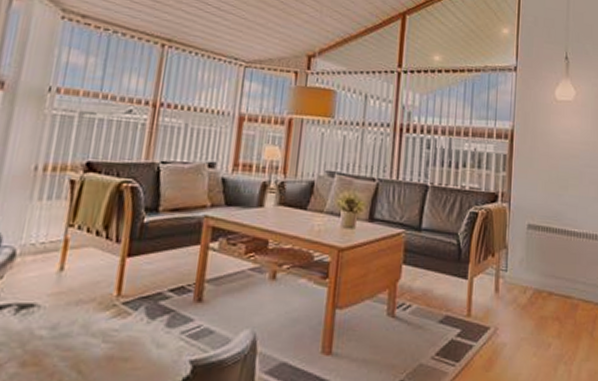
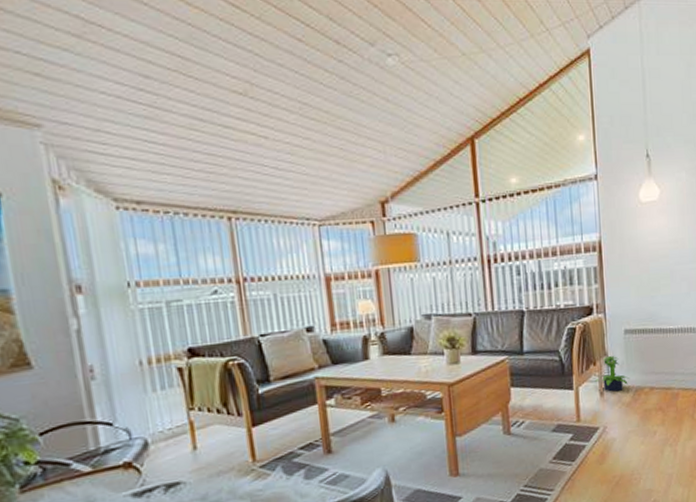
potted plant: none [491,249,529,290] -> present [594,355,630,392]

